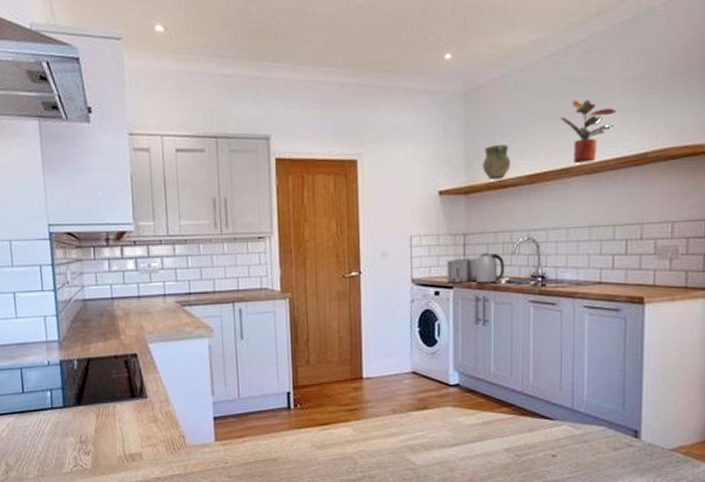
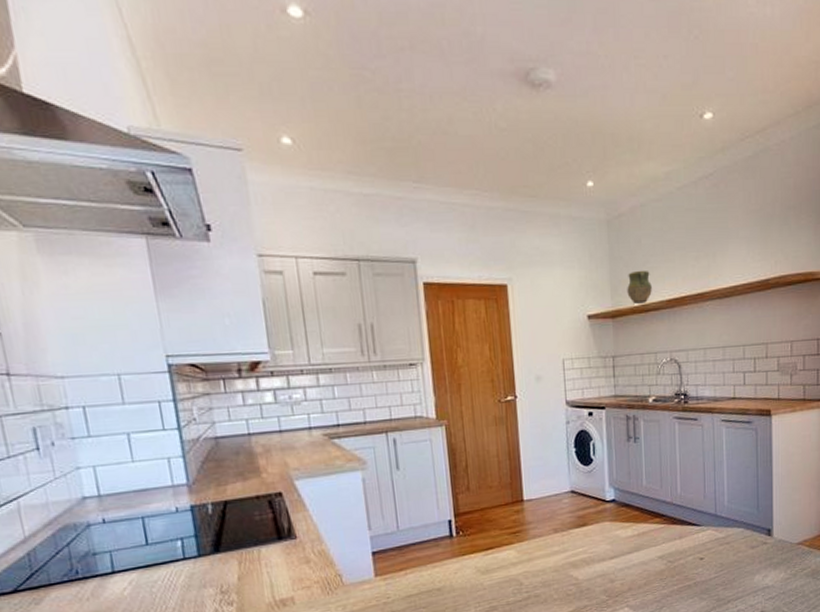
toaster: present [446,257,477,284] -> none [597,378,627,405]
kettle: present [476,253,504,285] -> none [625,373,651,405]
potted plant: present [560,100,617,164] -> none [694,230,742,290]

